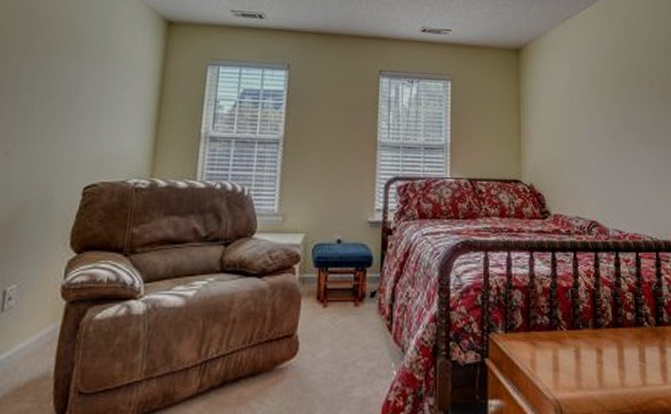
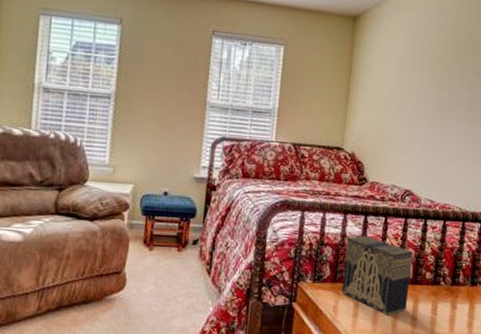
decorative box: none [537,274,612,367] -> present [342,235,413,315]

